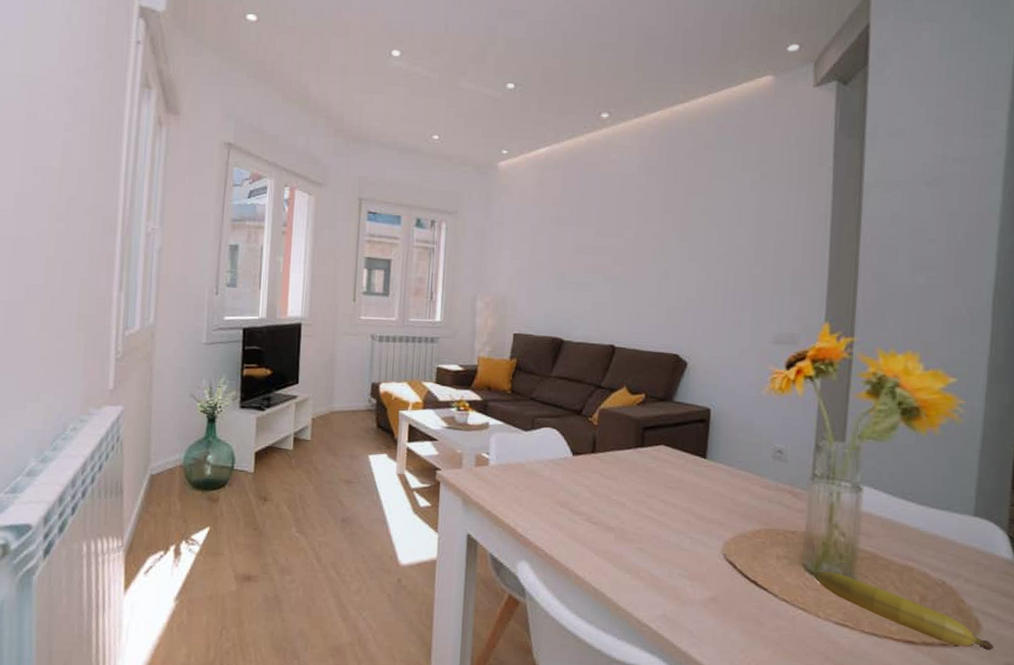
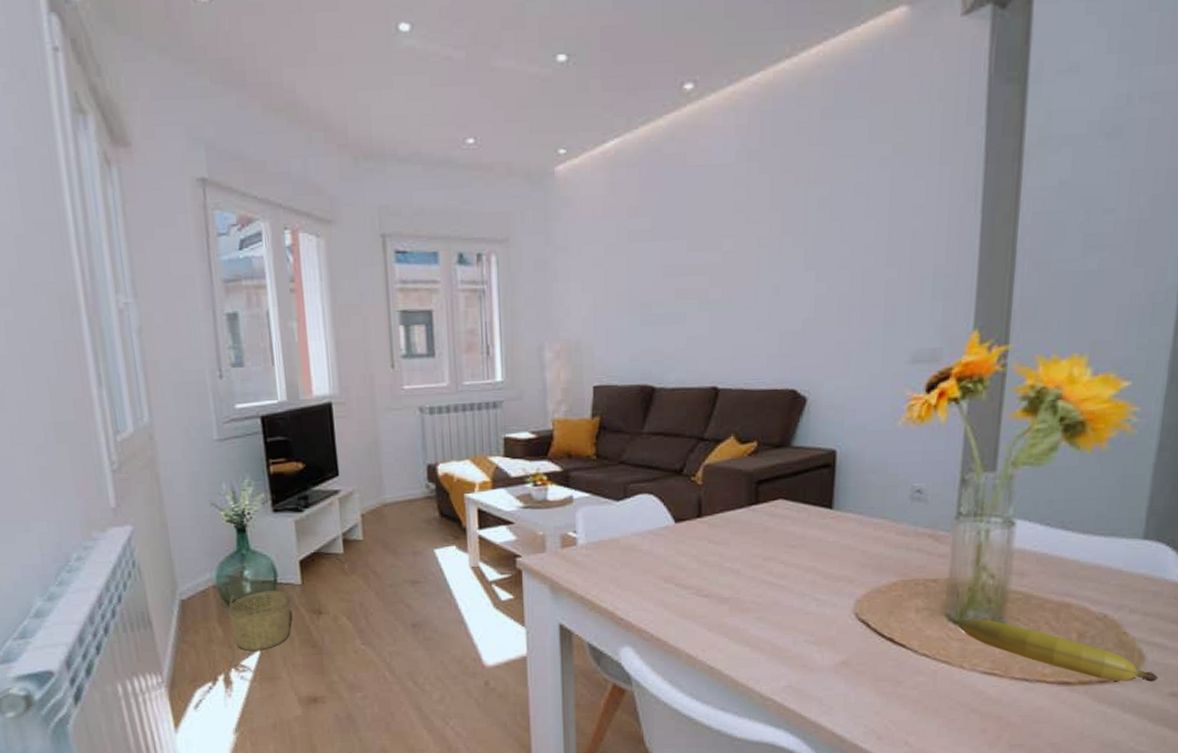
basket: none [188,475,243,528] -> present [228,590,291,652]

